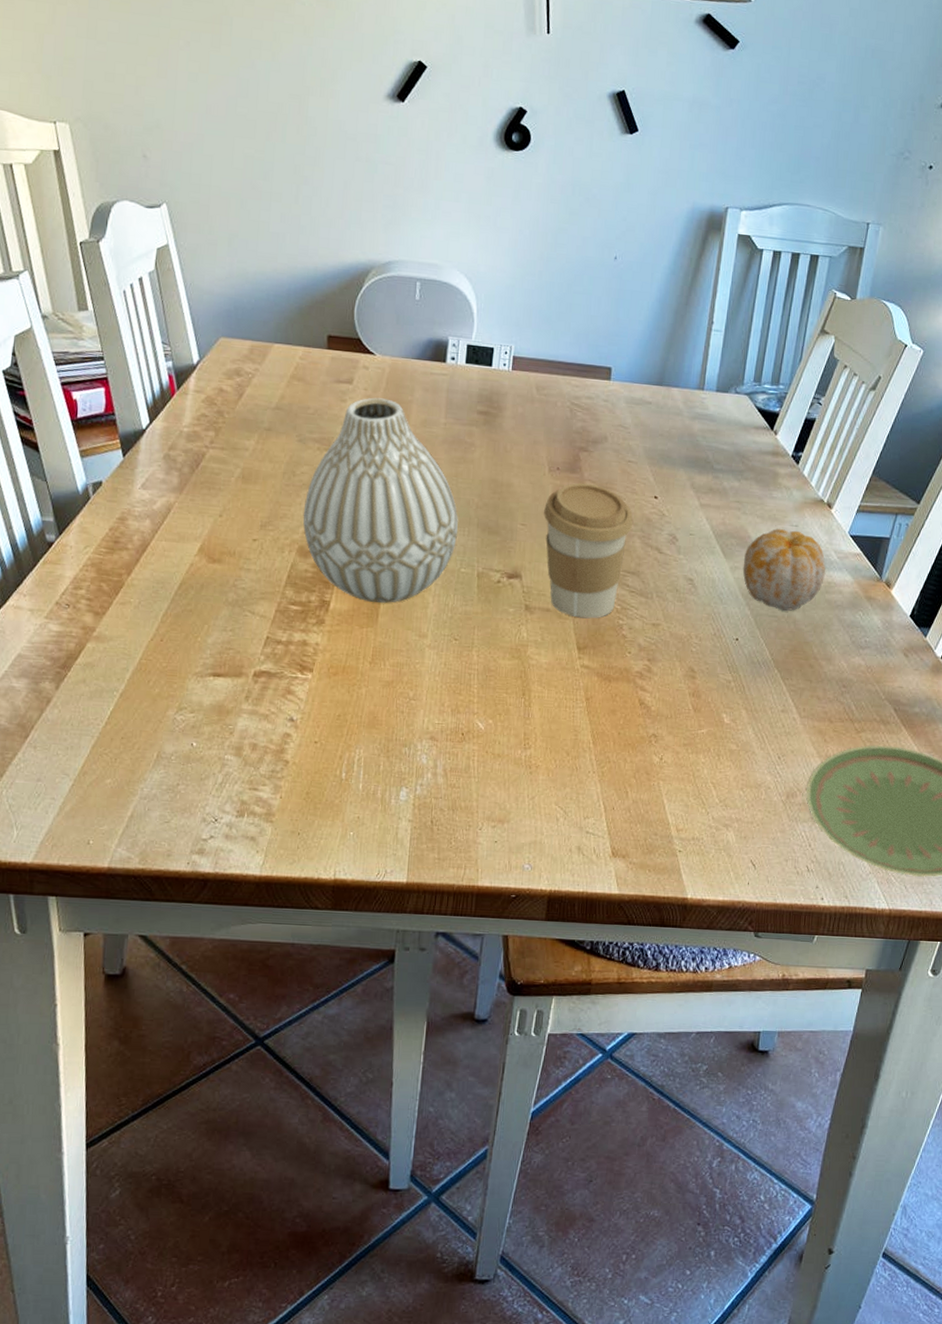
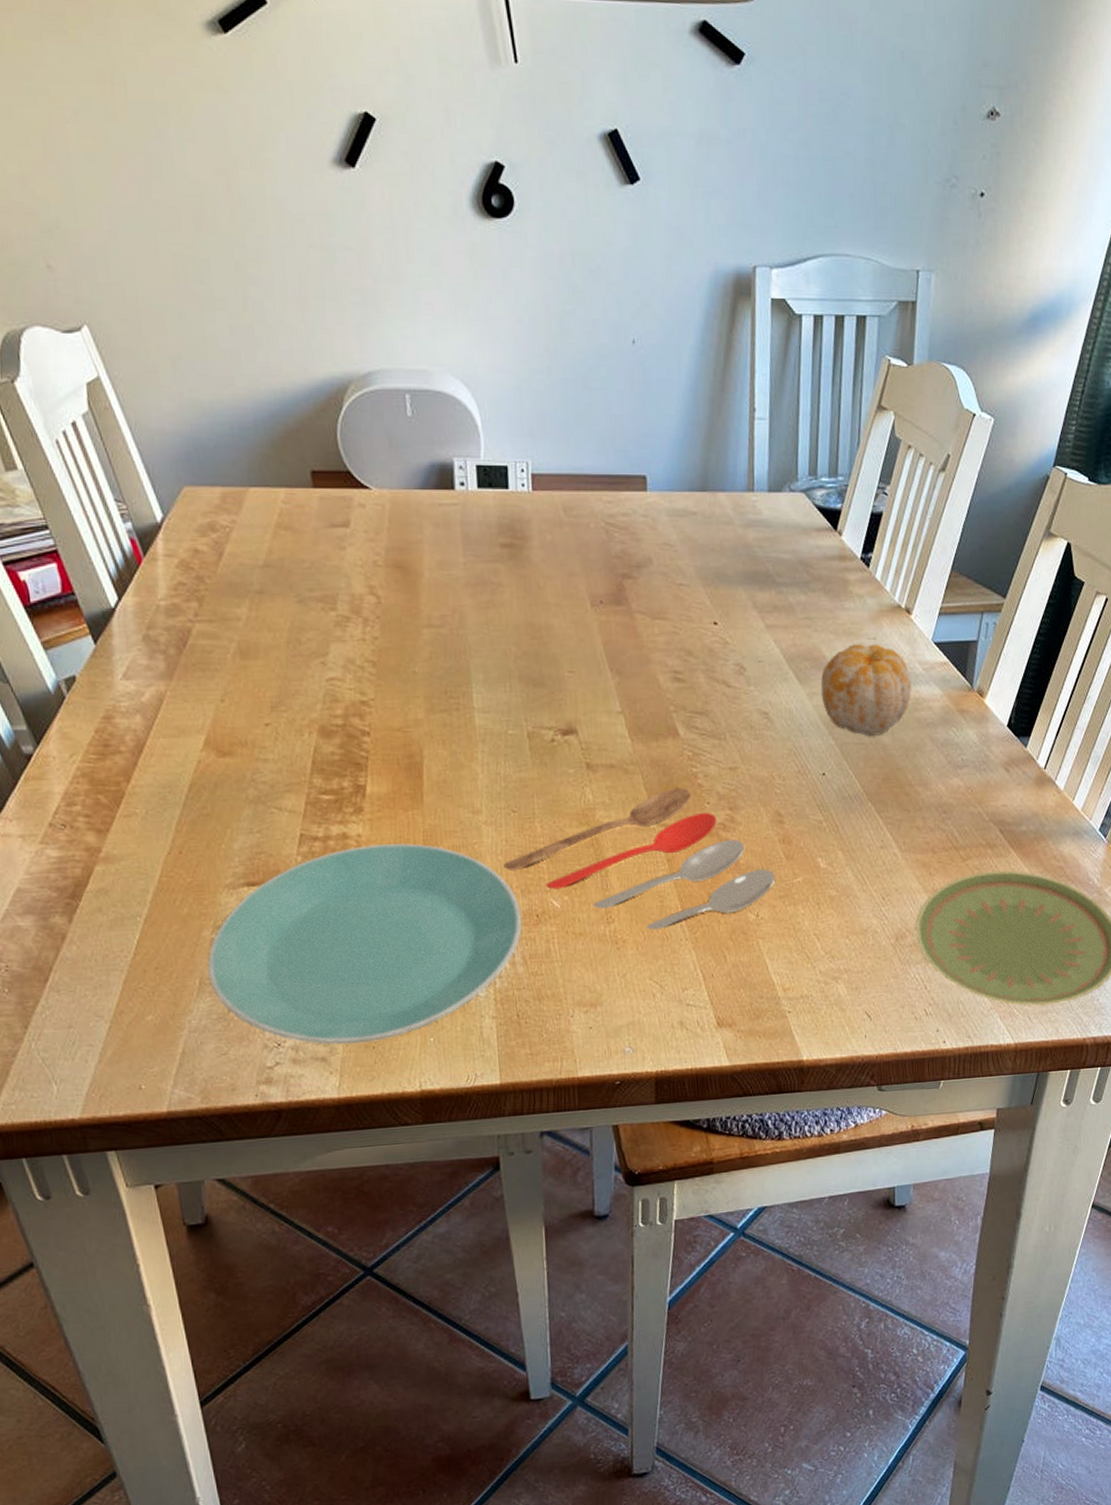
plate: none [165,653,449,829] -> present [207,843,522,1045]
vase: present [302,397,458,603] -> none [317,540,499,780]
cooking utensil: none [439,635,682,761] -> present [503,787,775,931]
coffee cup: present [544,482,633,619] -> none [592,615,694,771]

